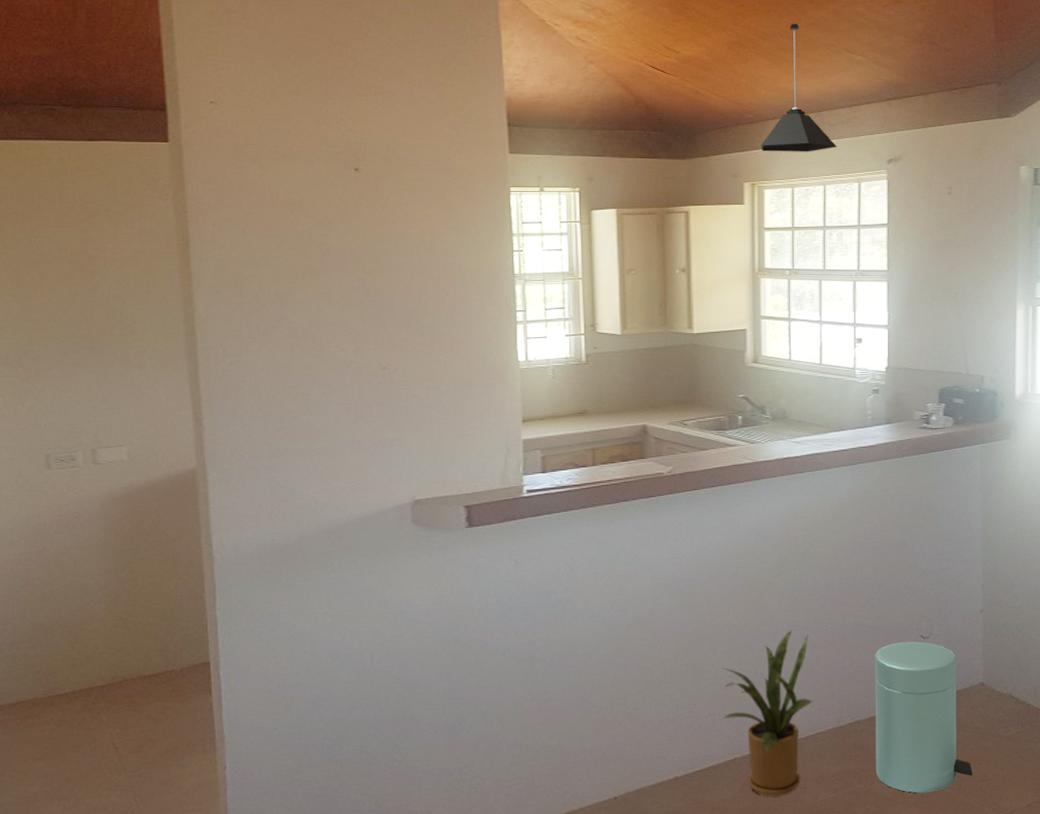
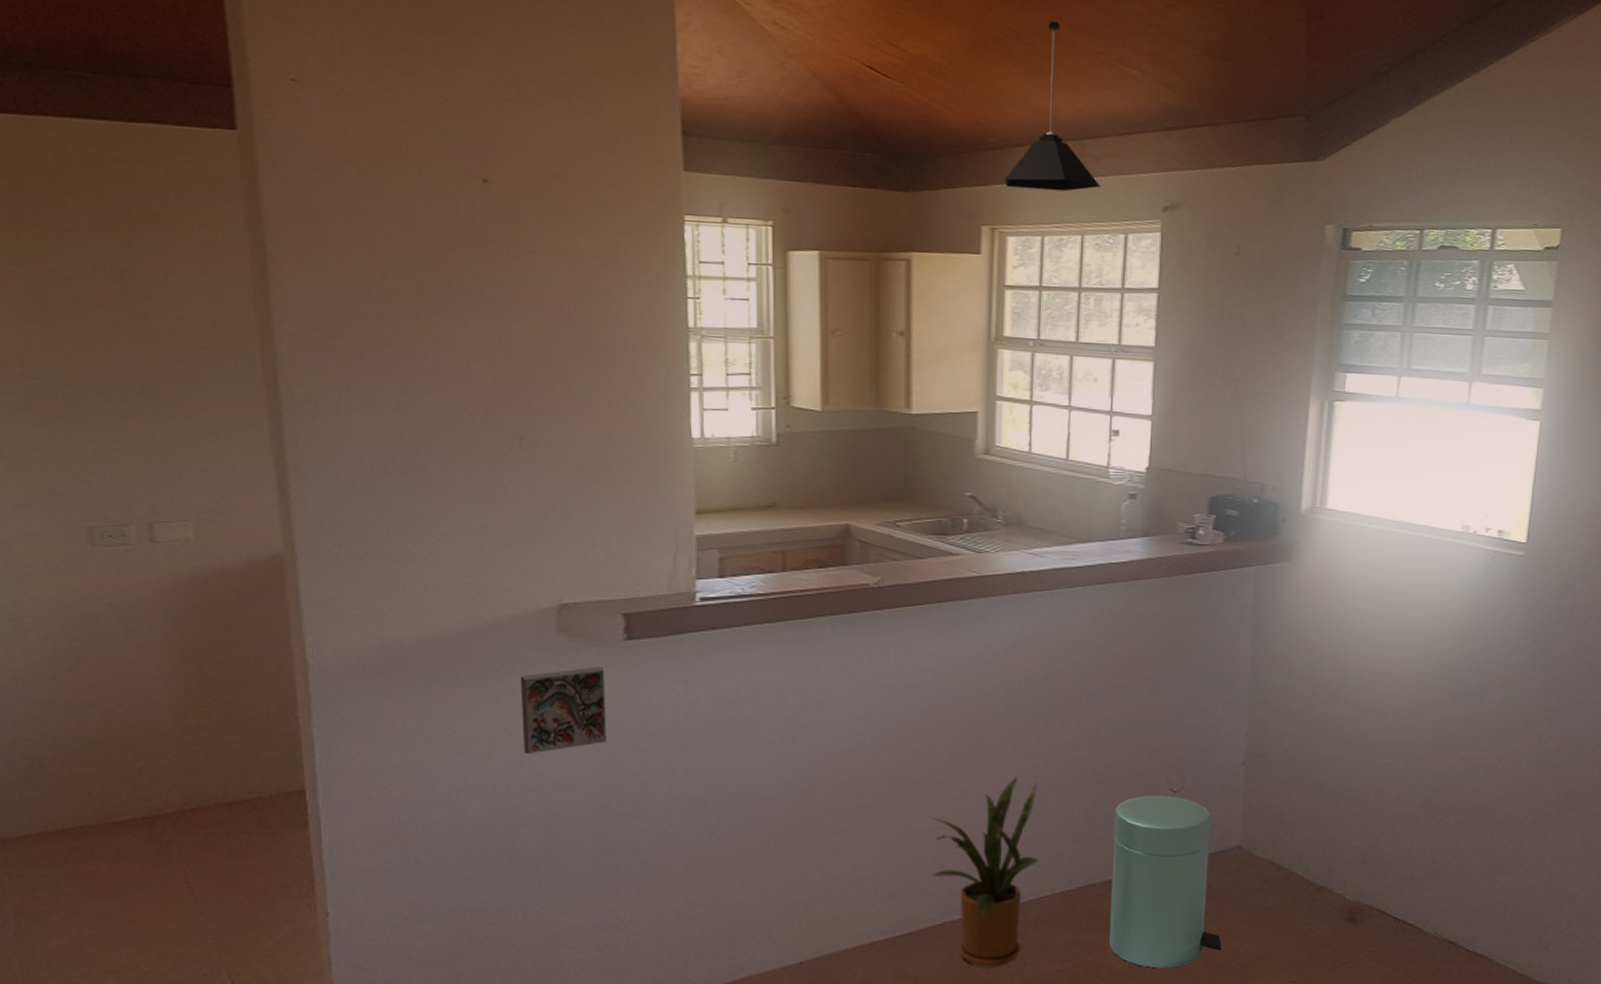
decorative tile: none [382,550,452,626] -> present [520,666,606,755]

